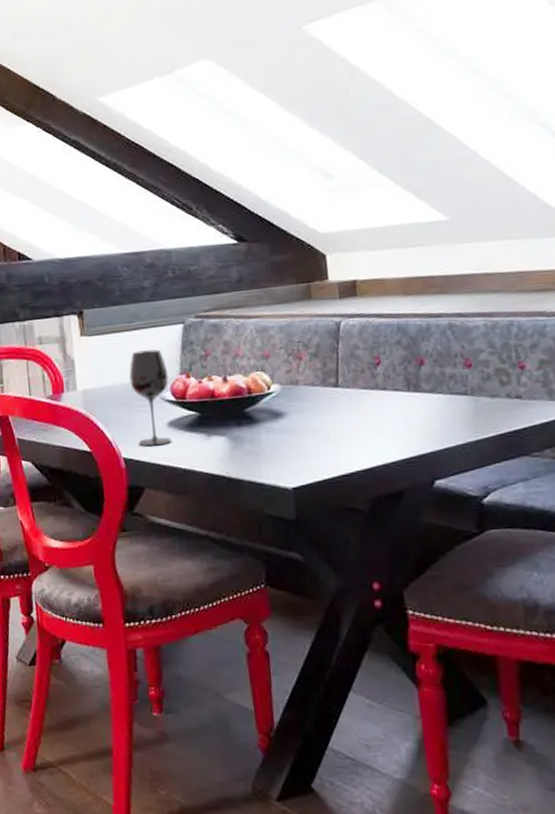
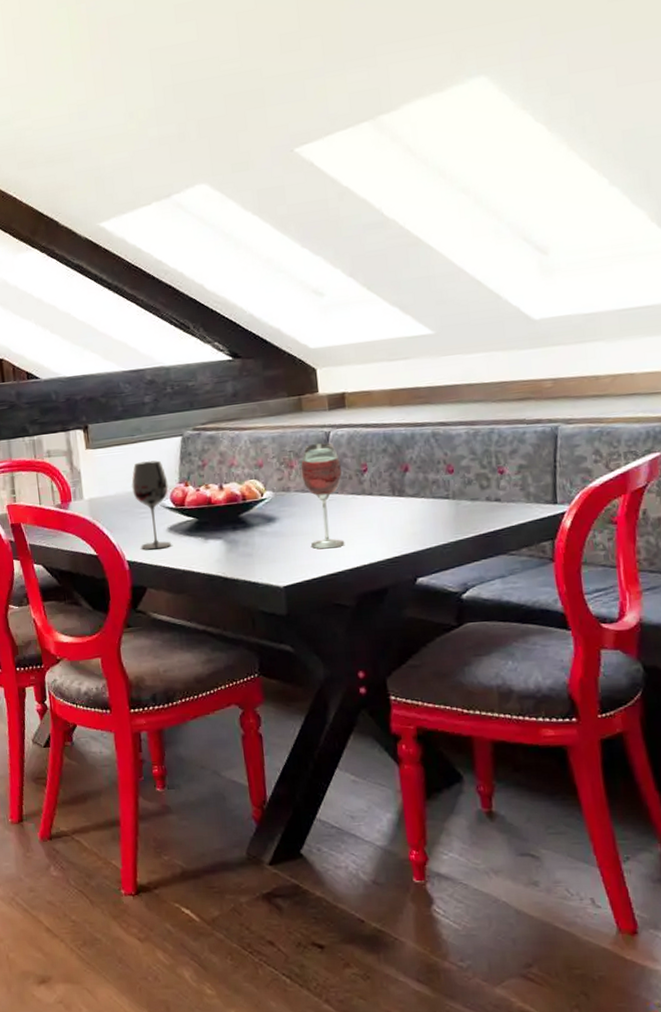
wineglass: none [309,333,358,448] -> present [300,442,345,549]

